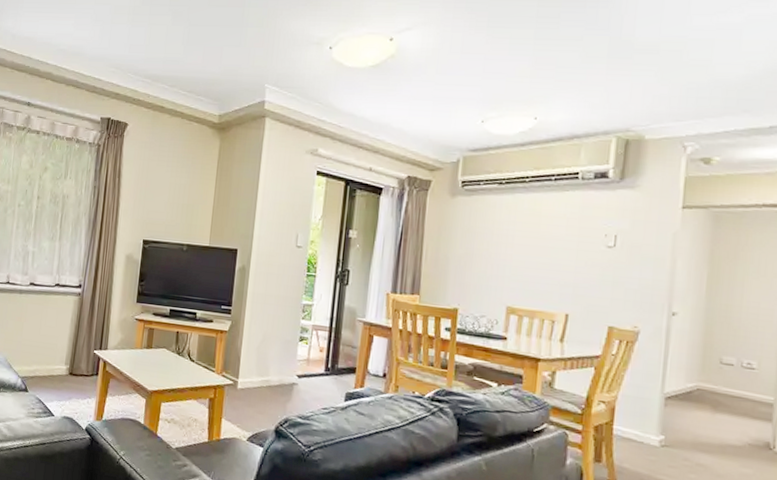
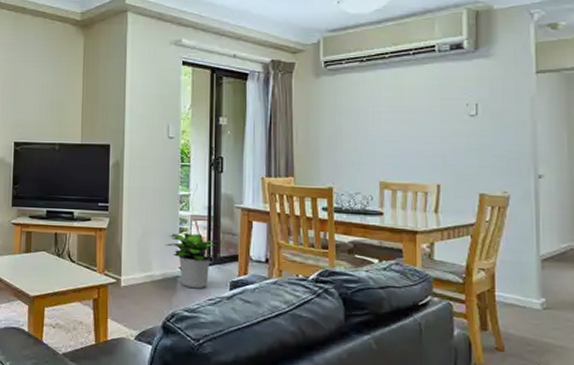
potted plant: none [285,342,338,398] -> present [166,233,219,289]

